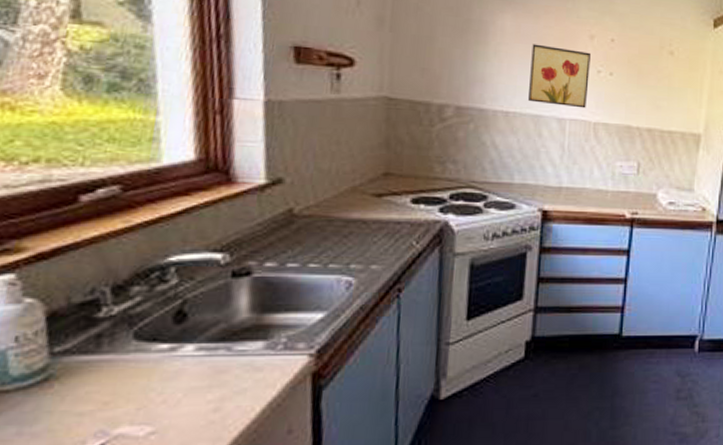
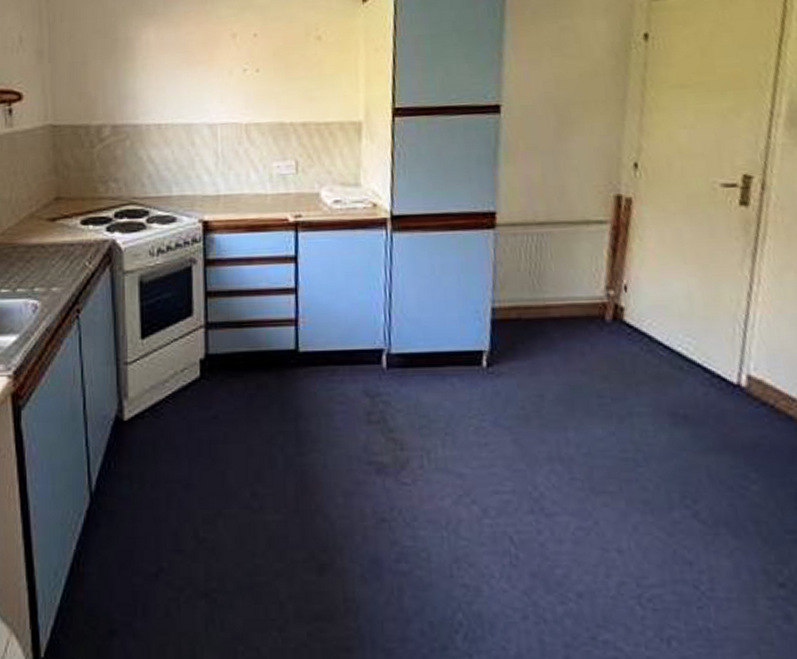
wall art: present [528,44,591,109] -> none [176,51,236,111]

